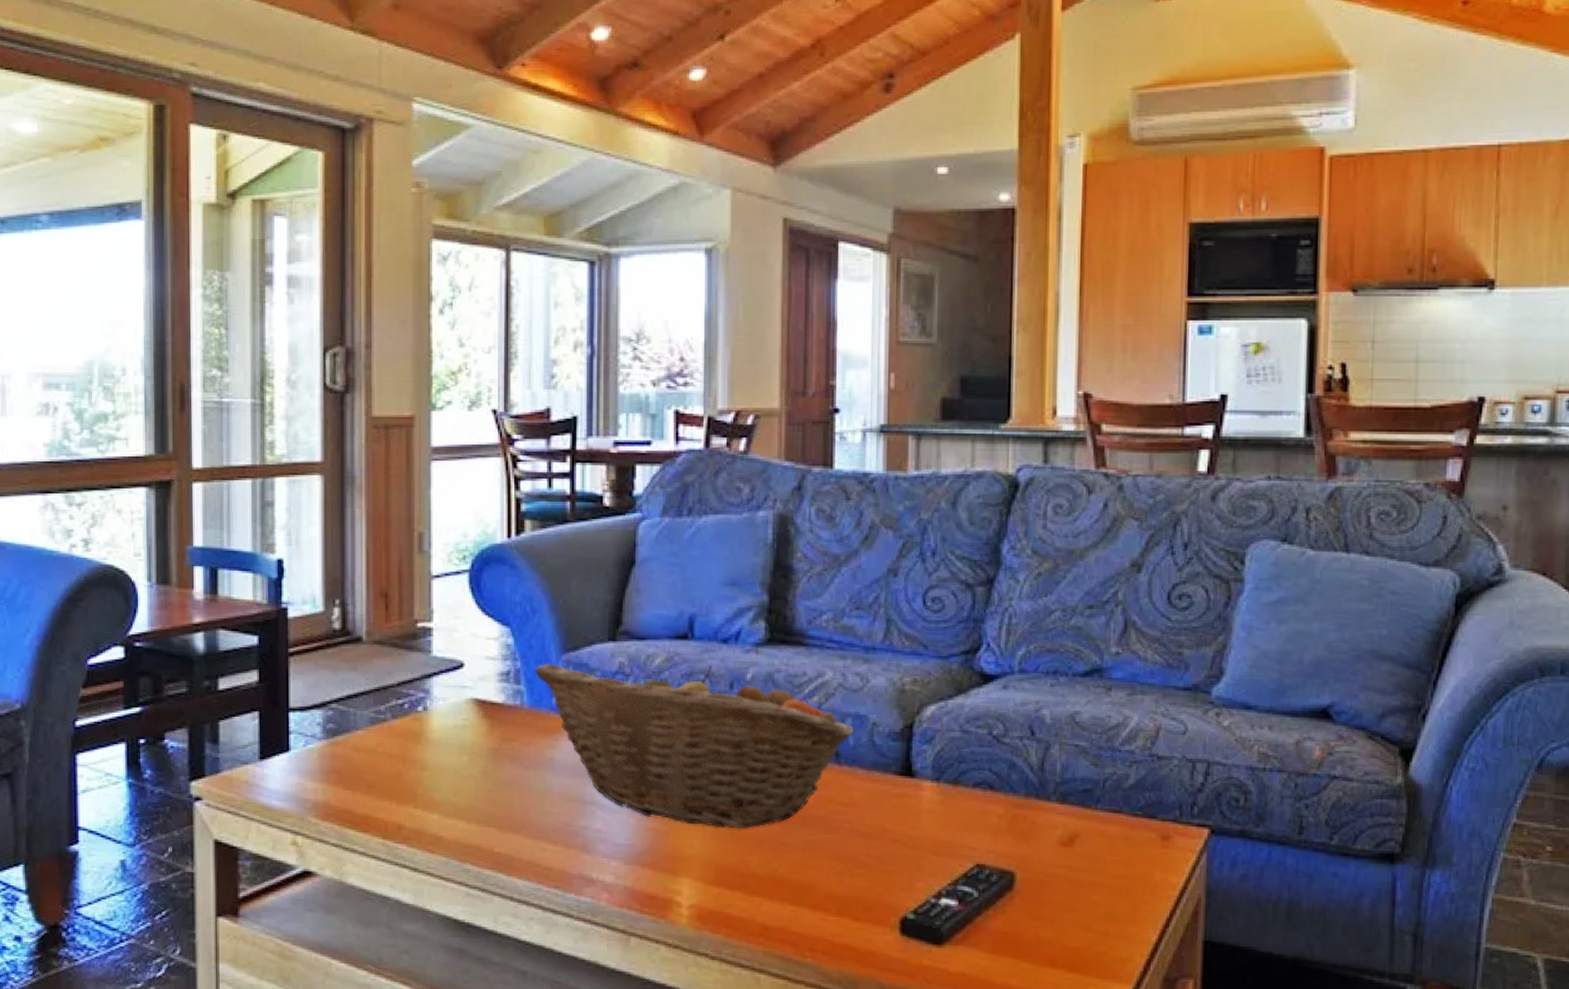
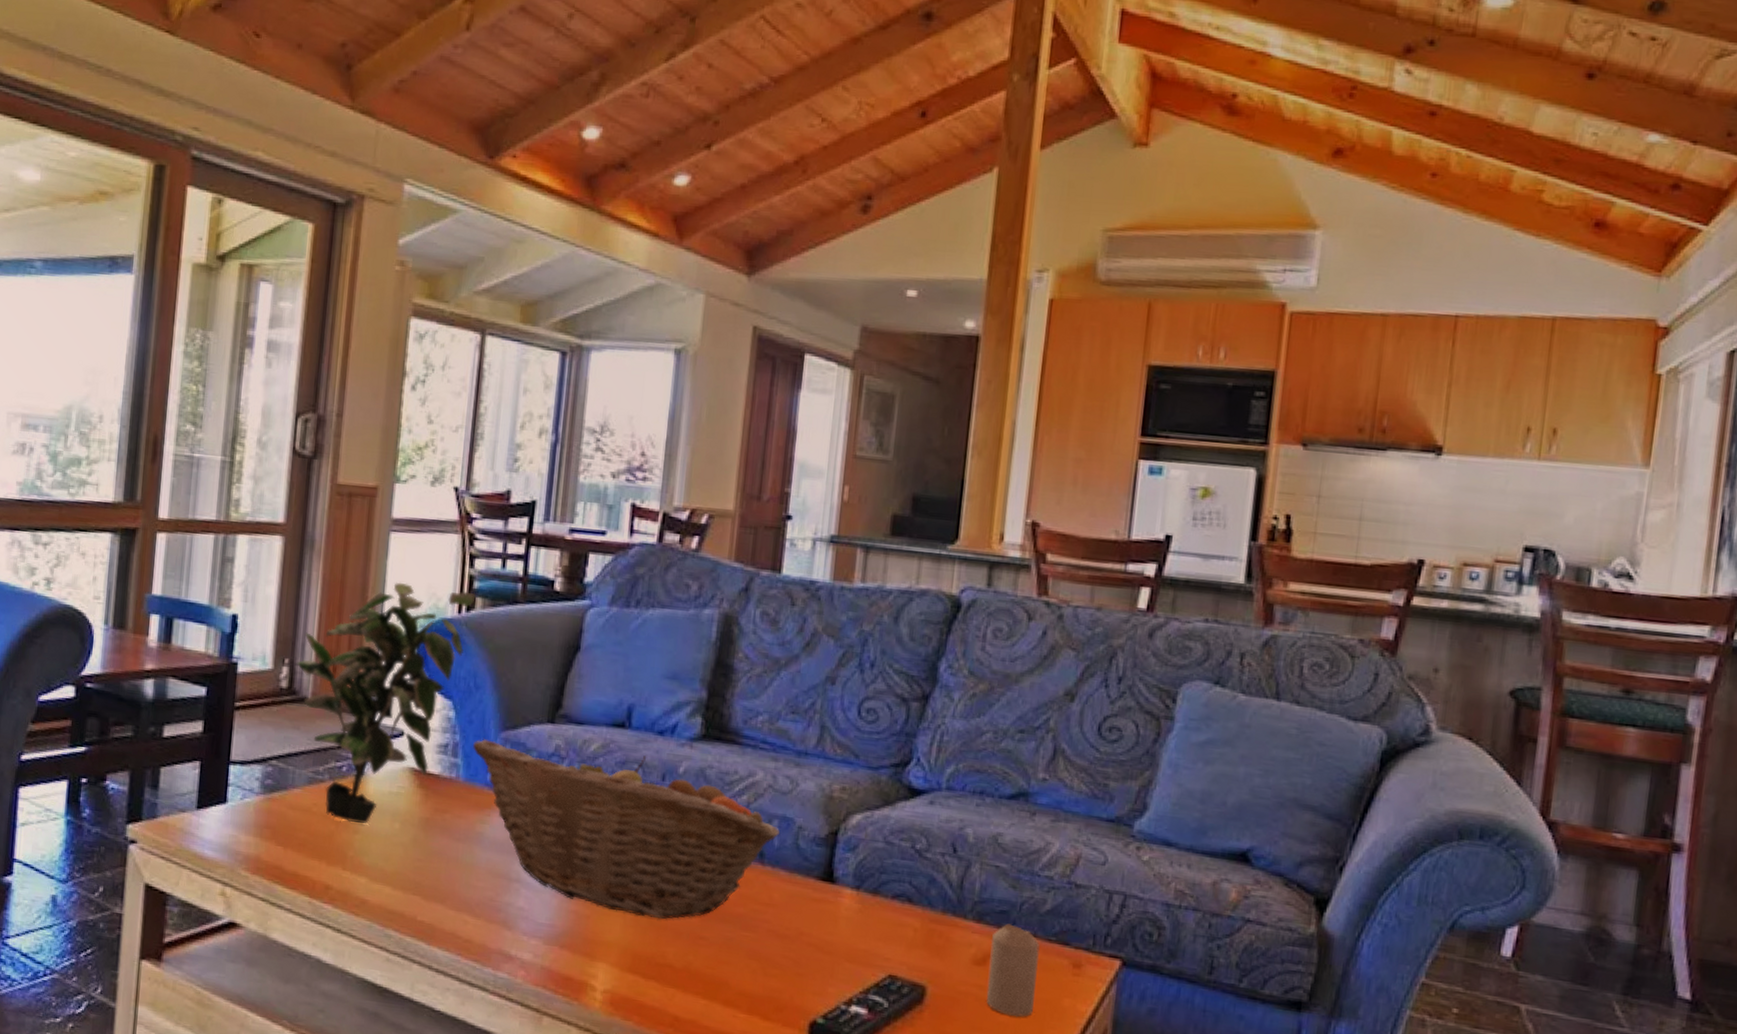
potted plant: none [347,511,524,760] -> present [296,582,476,824]
candle: none [1076,802,1127,895] -> present [986,923,1040,1017]

